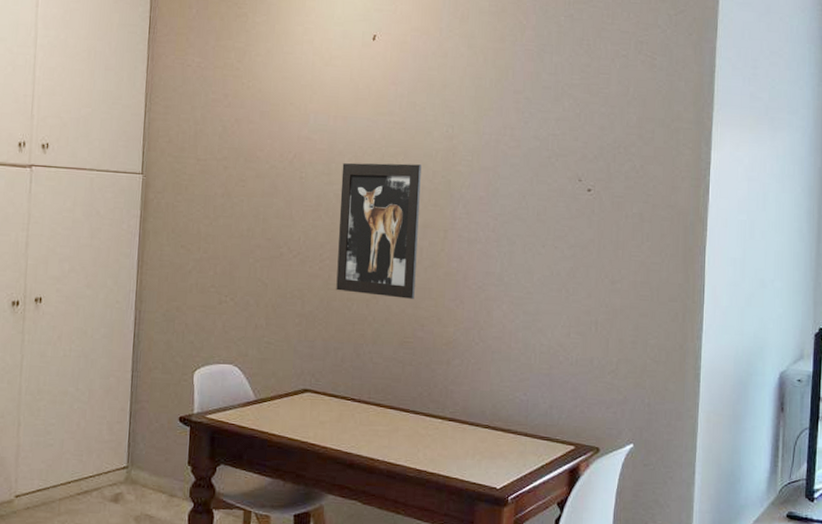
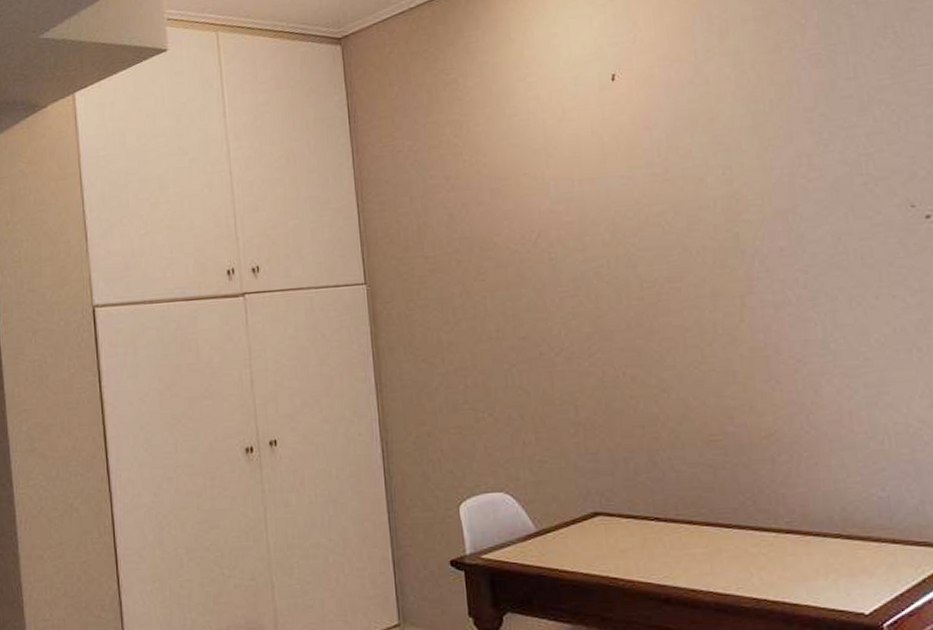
wall art: present [336,162,422,299] -> none [598,220,715,389]

